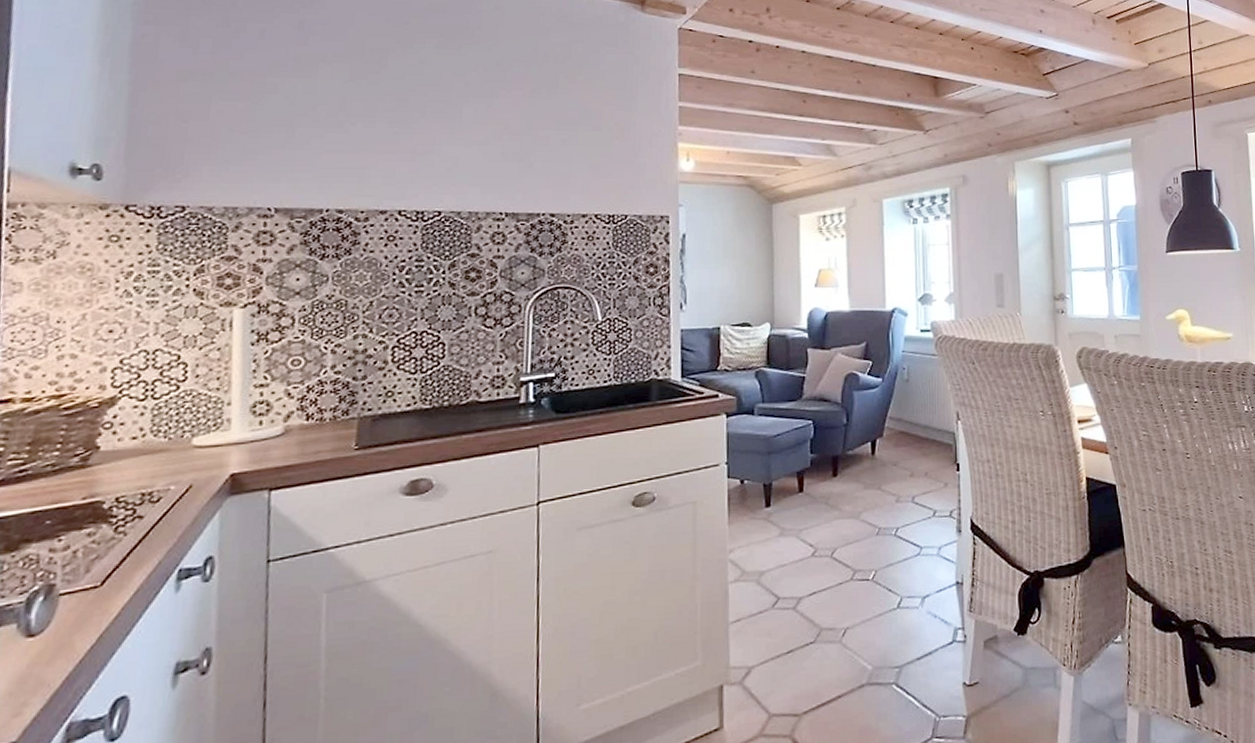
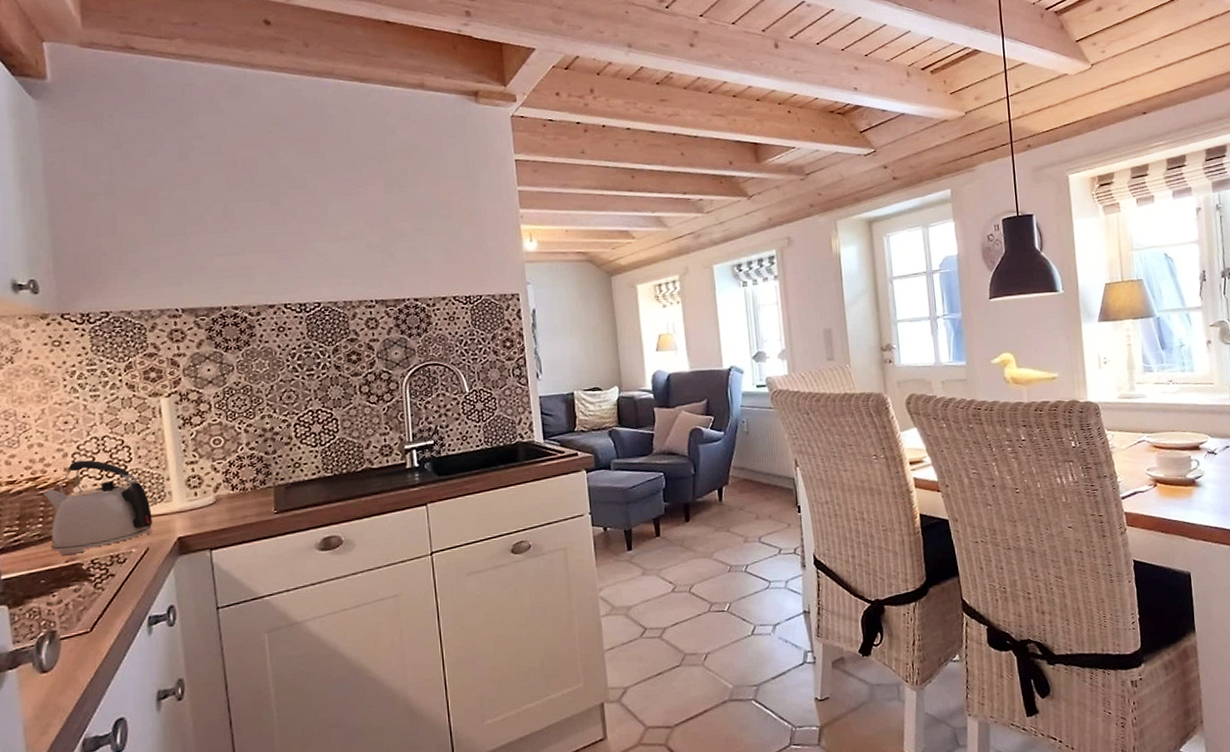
kettle: none [66,377,203,490] -> present [43,460,152,555]

